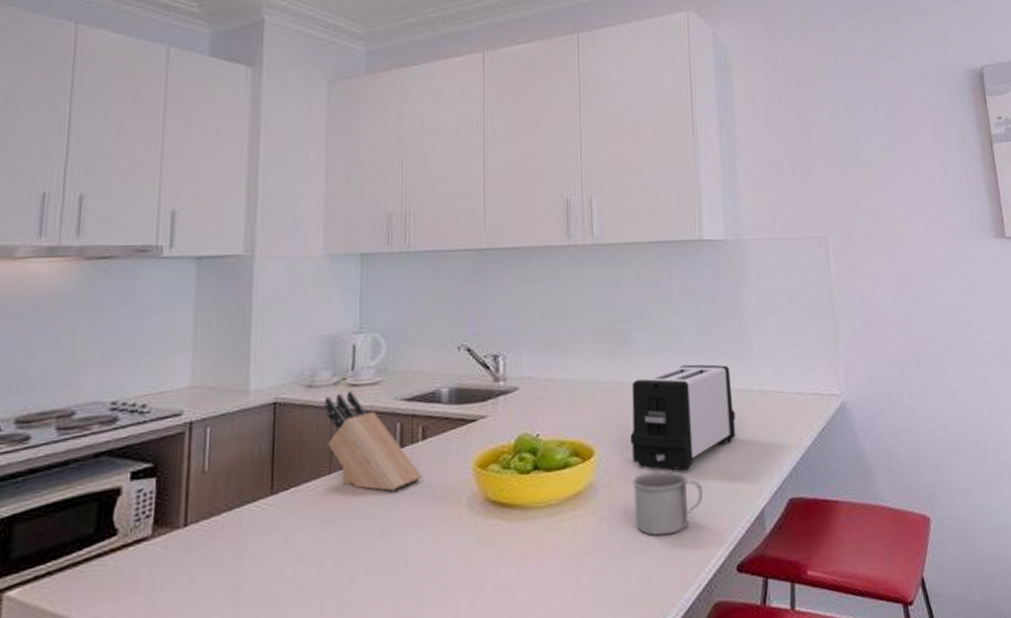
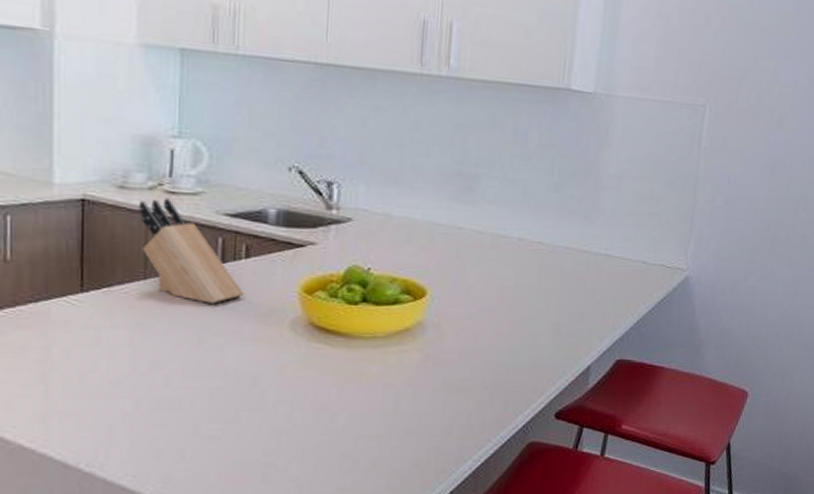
toaster: present [630,364,736,471] -> none [465,218,578,321]
mug: present [632,470,704,536] -> none [461,318,533,378]

